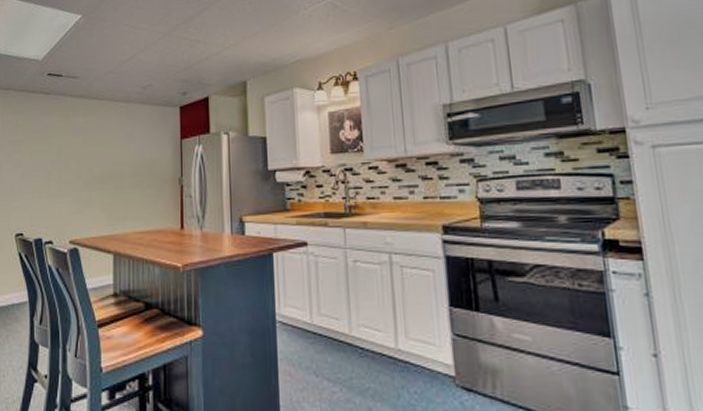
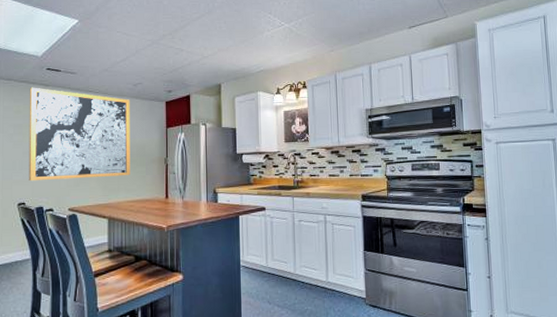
wall art: none [27,96,139,208] -> present [28,87,130,182]

